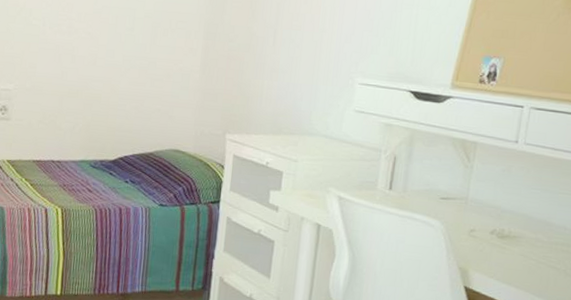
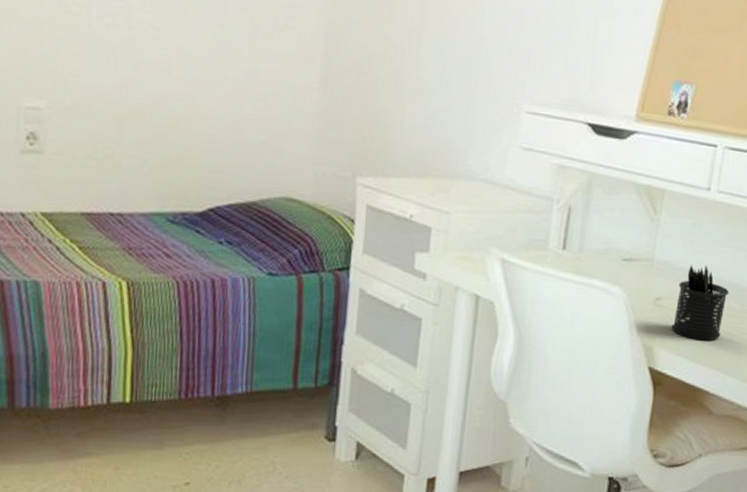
pen holder: none [484,203,537,267] -> present [671,265,729,341]

